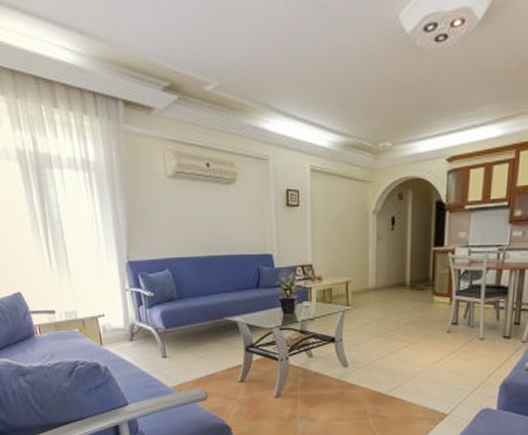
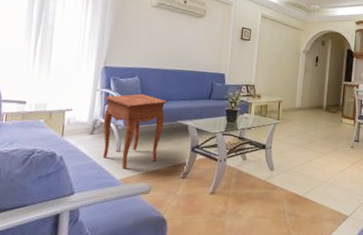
side table: none [135,289,209,376] -> present [102,93,168,170]

